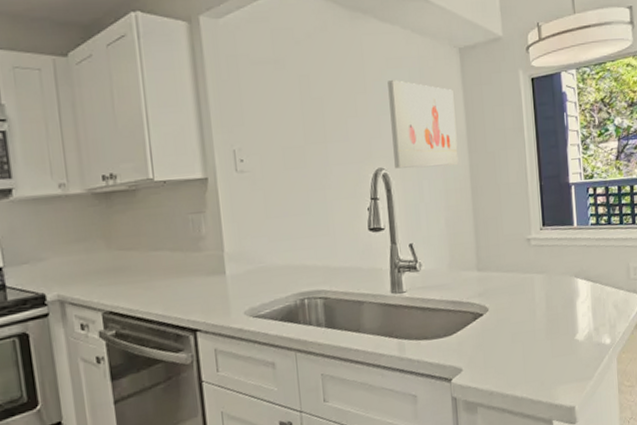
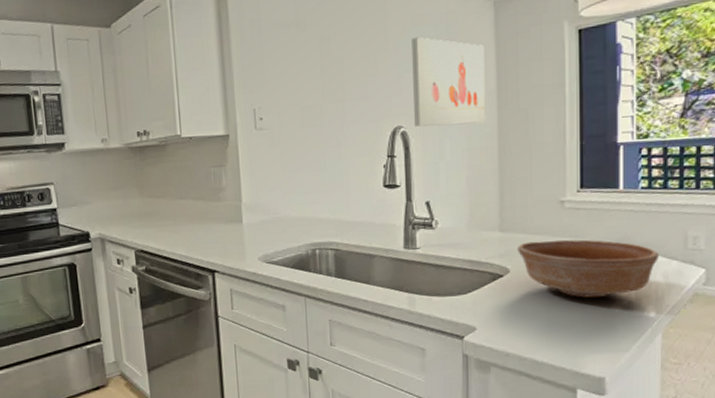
bowl: none [494,274,609,331] -> present [518,239,659,298]

